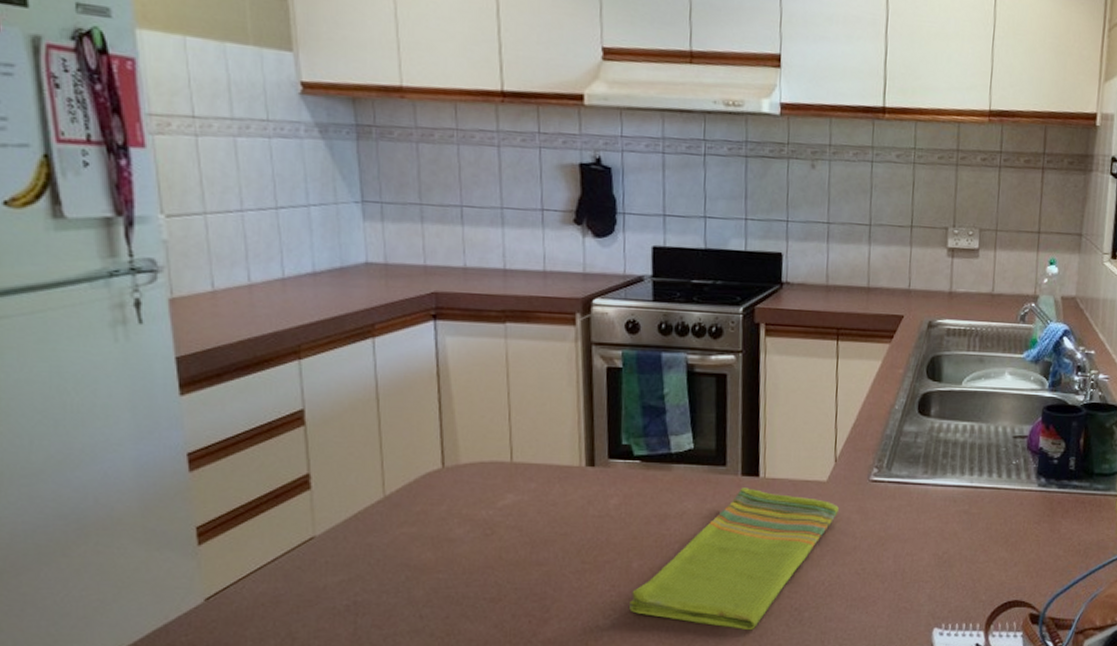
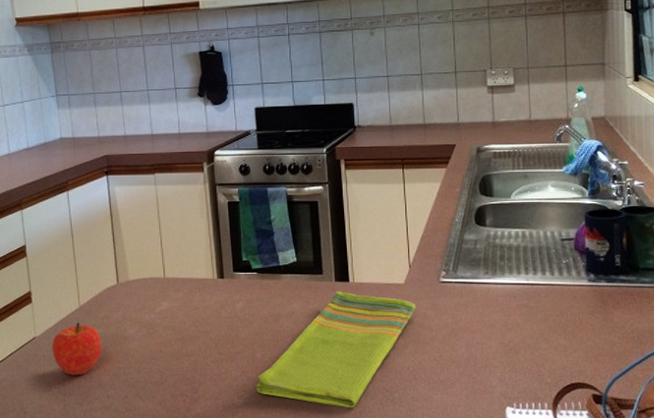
fruit: none [339,517,416,589] -> present [52,322,102,375]

